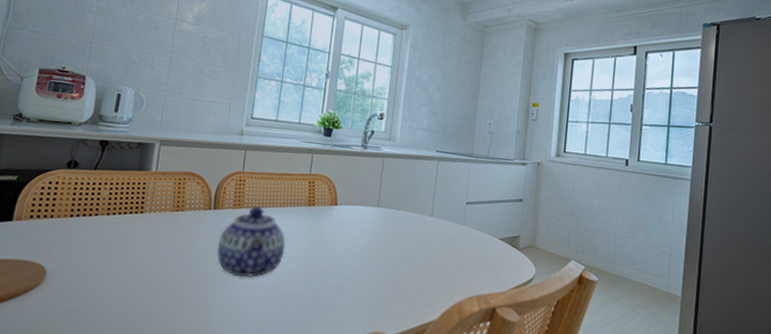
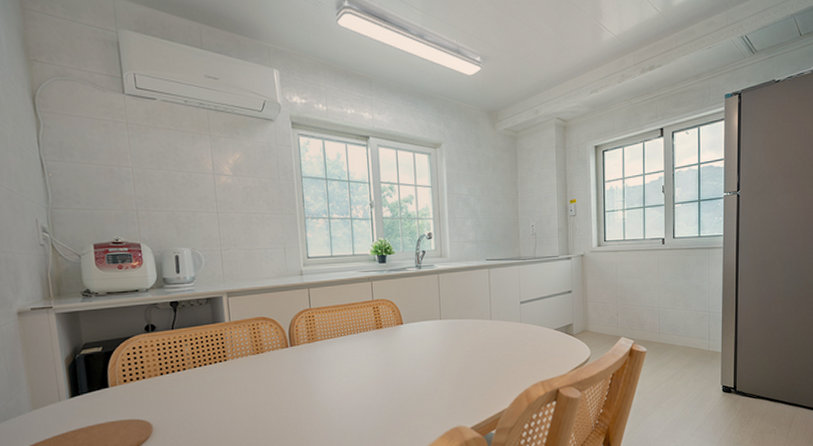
teapot: present [217,205,287,277] -> none [301,336,363,402]

